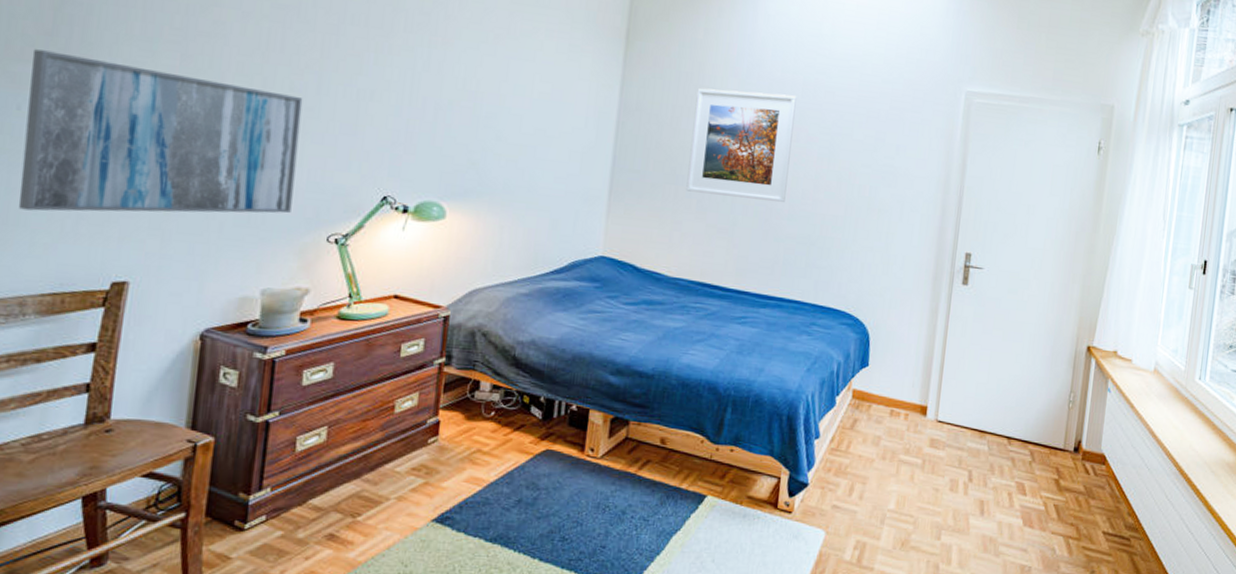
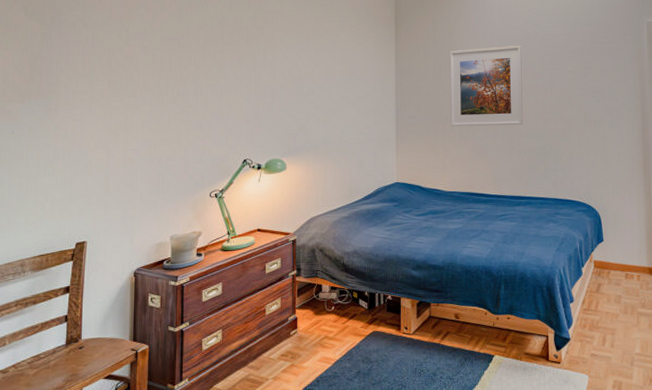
wall art: present [19,49,303,214] -> none [16,92,186,201]

